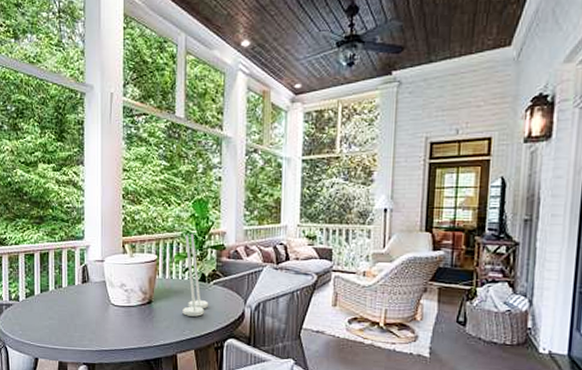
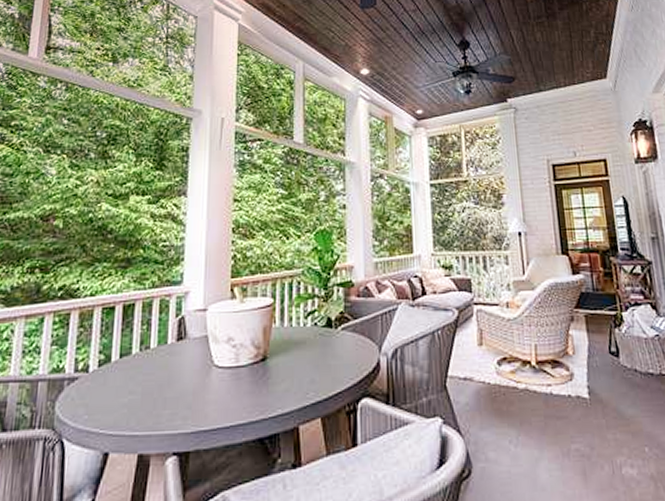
candle holder: present [182,234,208,317] -> none [305,270,336,373]

